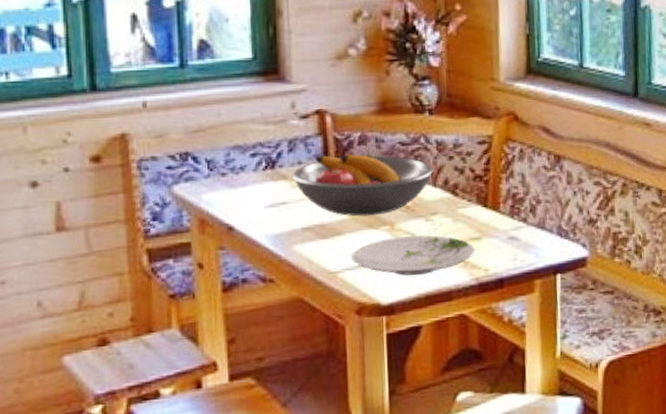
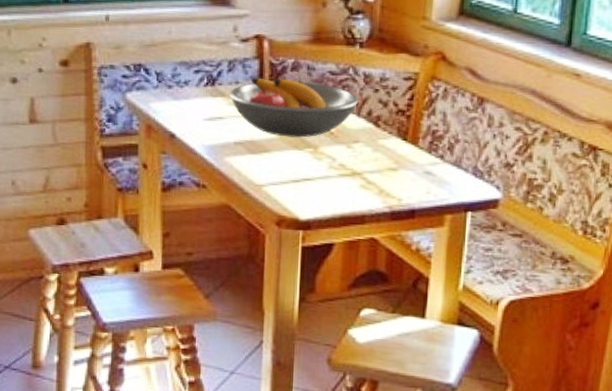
plate: present [351,235,475,276] -> none [276,159,391,197]

